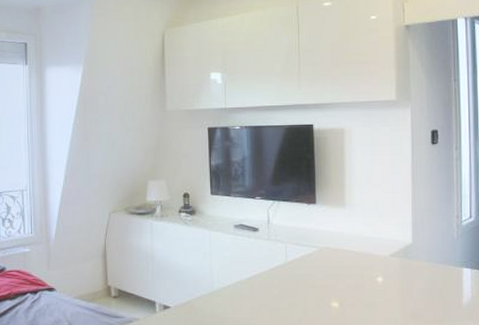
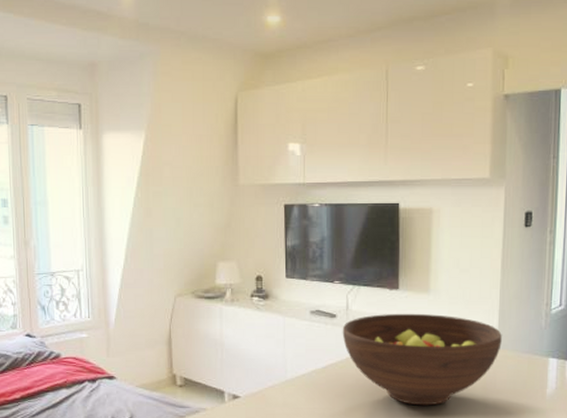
fruit bowl: none [264,226,416,315] -> present [342,313,502,406]

